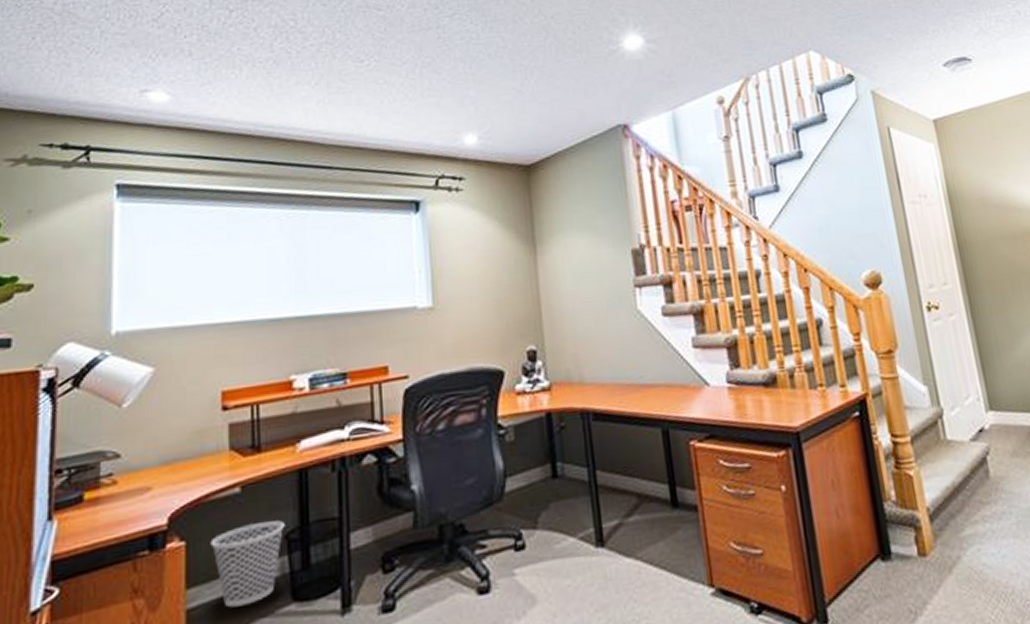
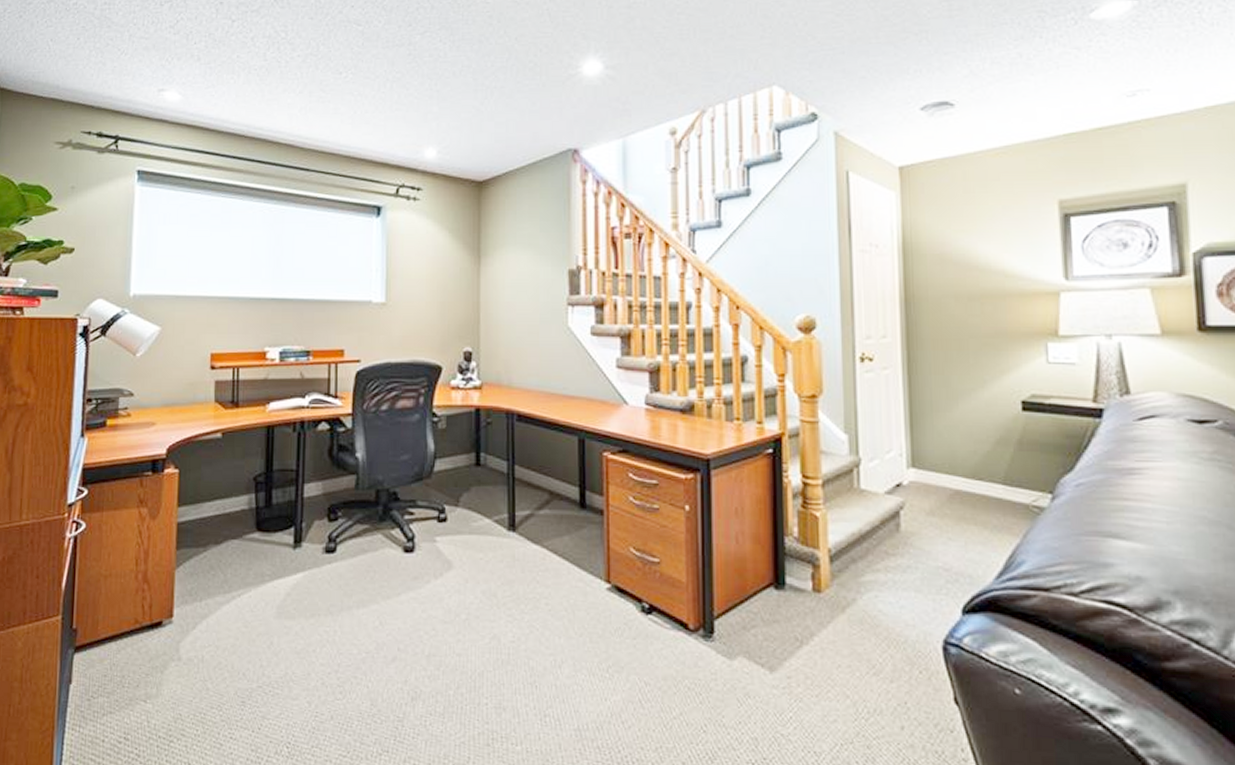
wastebasket: present [210,520,285,608] -> none [197,464,254,527]

